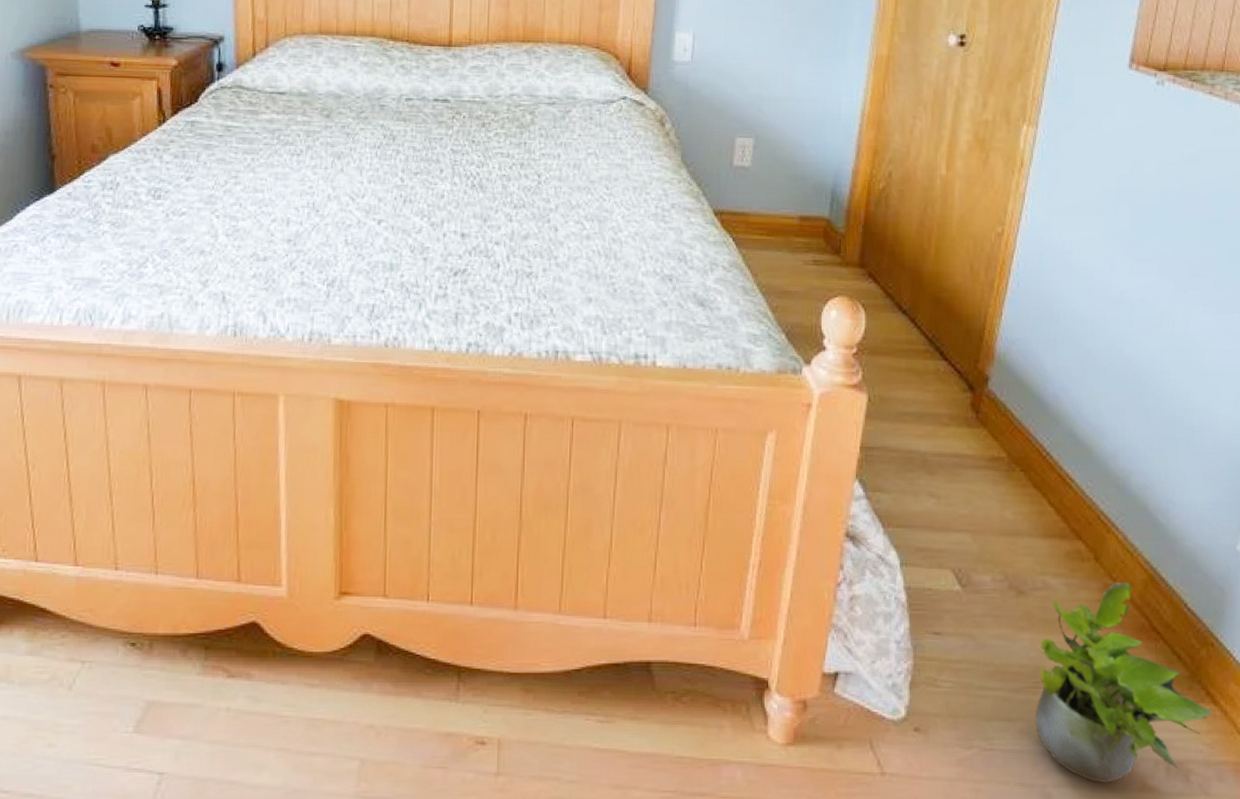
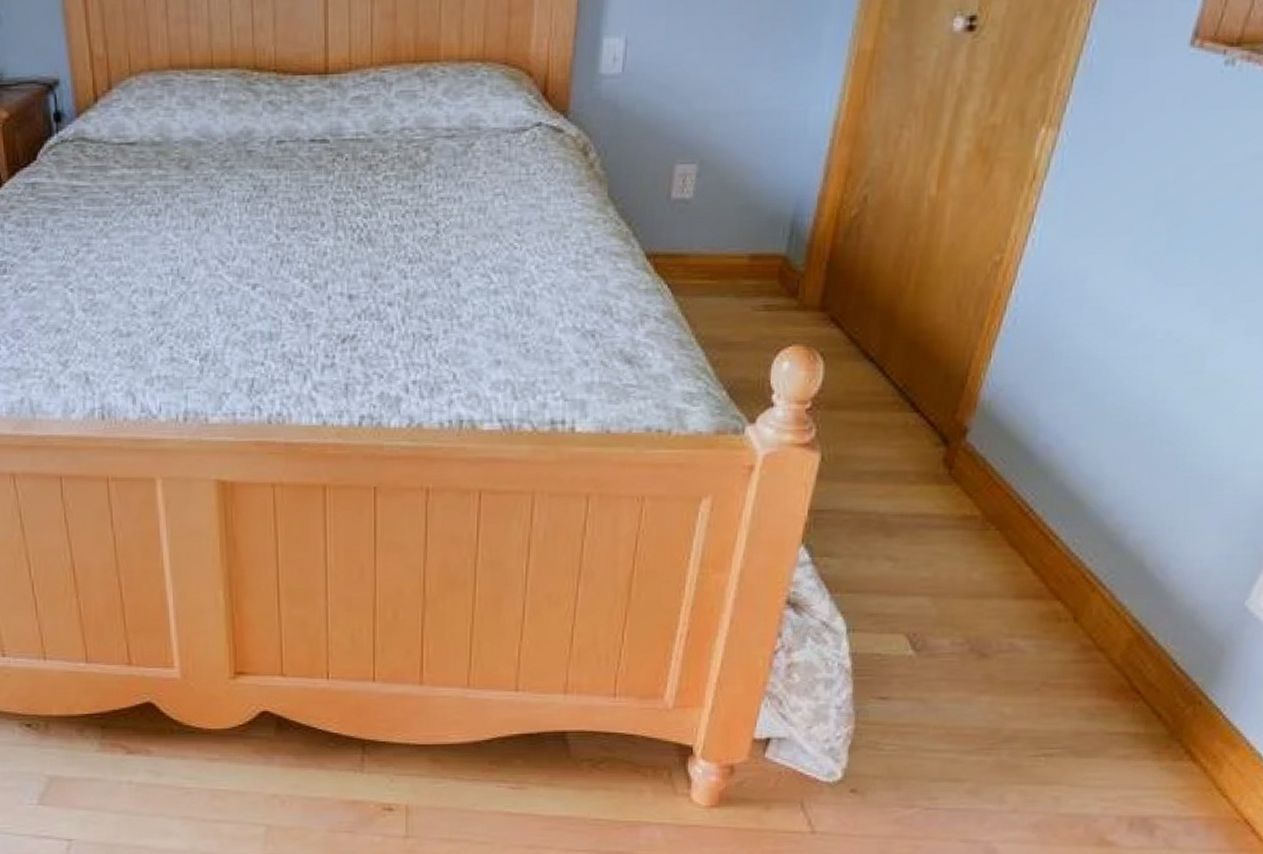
potted plant: present [1035,583,1213,782] -> none [986,643,1191,838]

